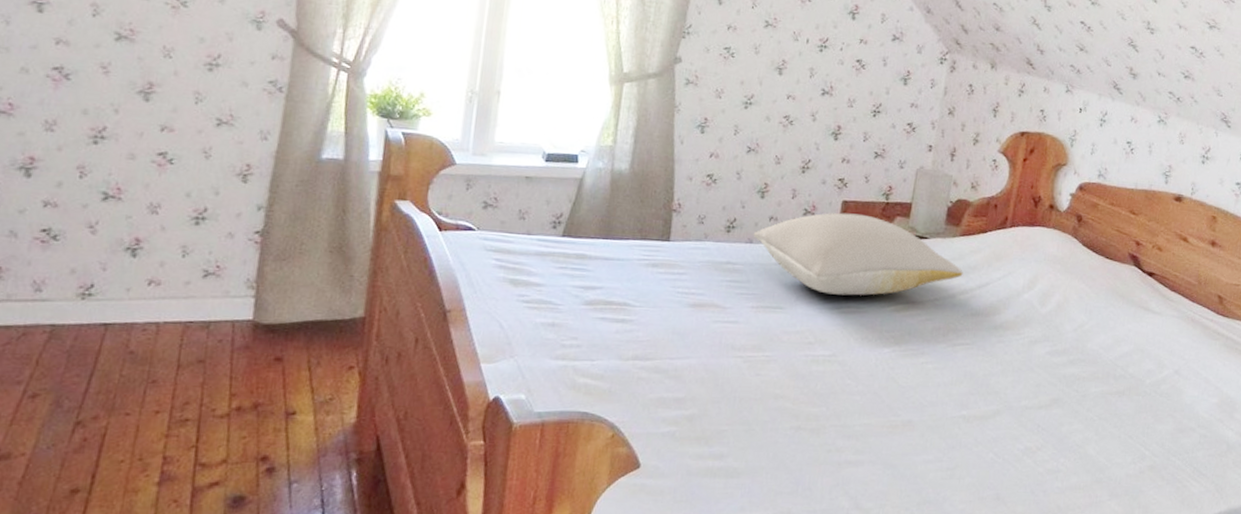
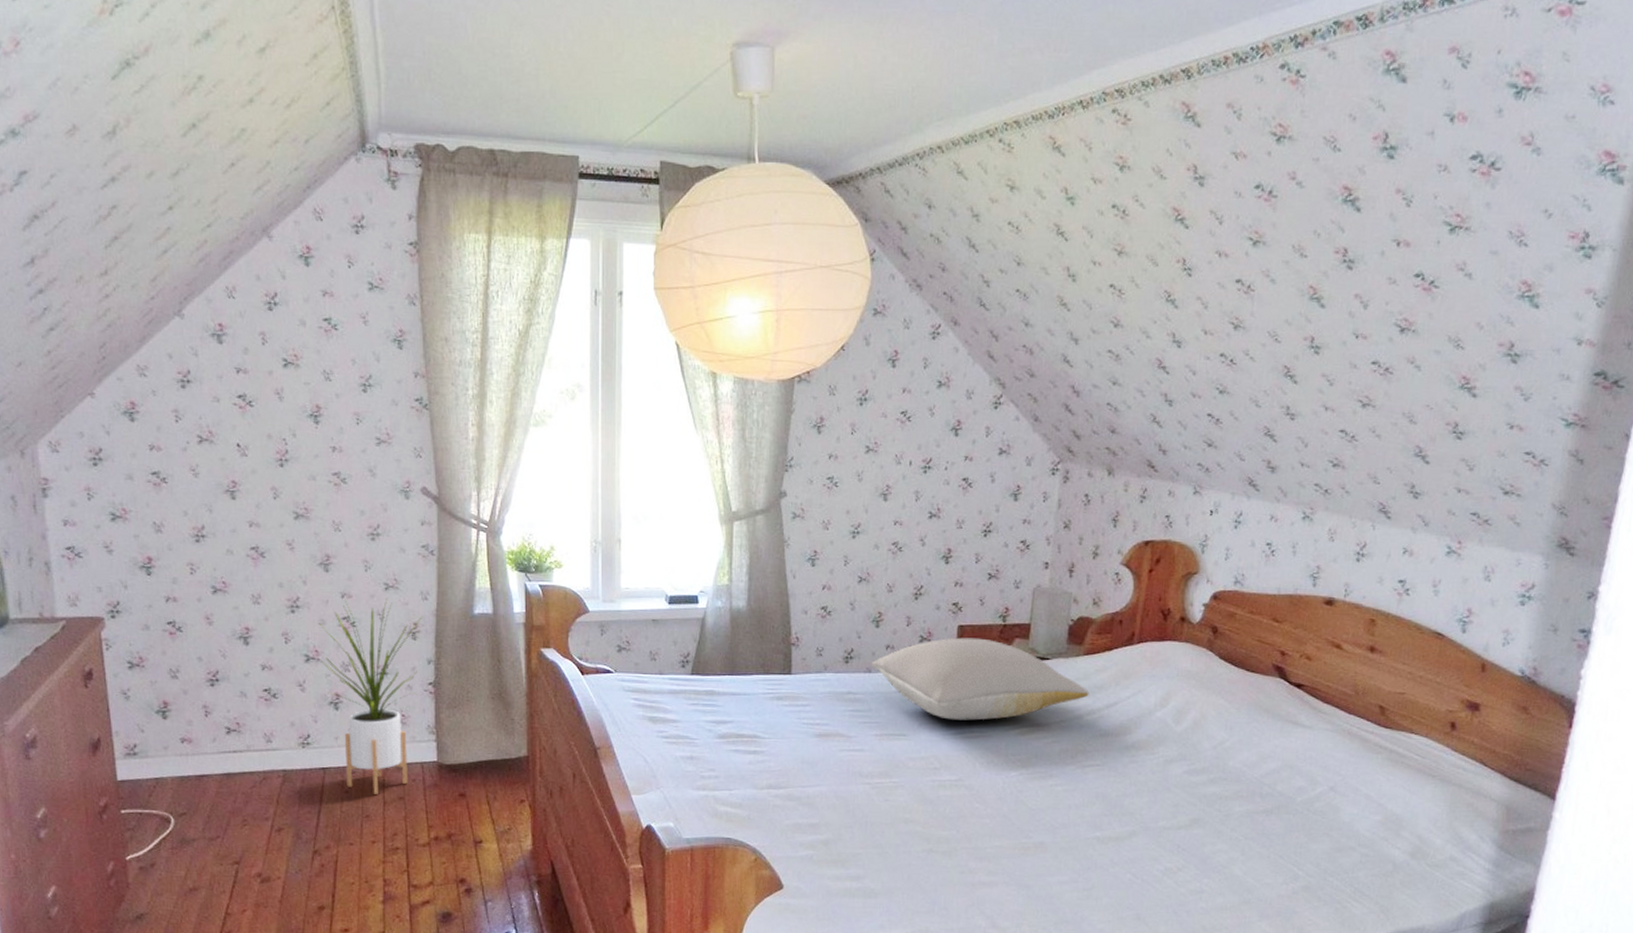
house plant: none [122,132,259,356] -> present [318,597,423,794]

